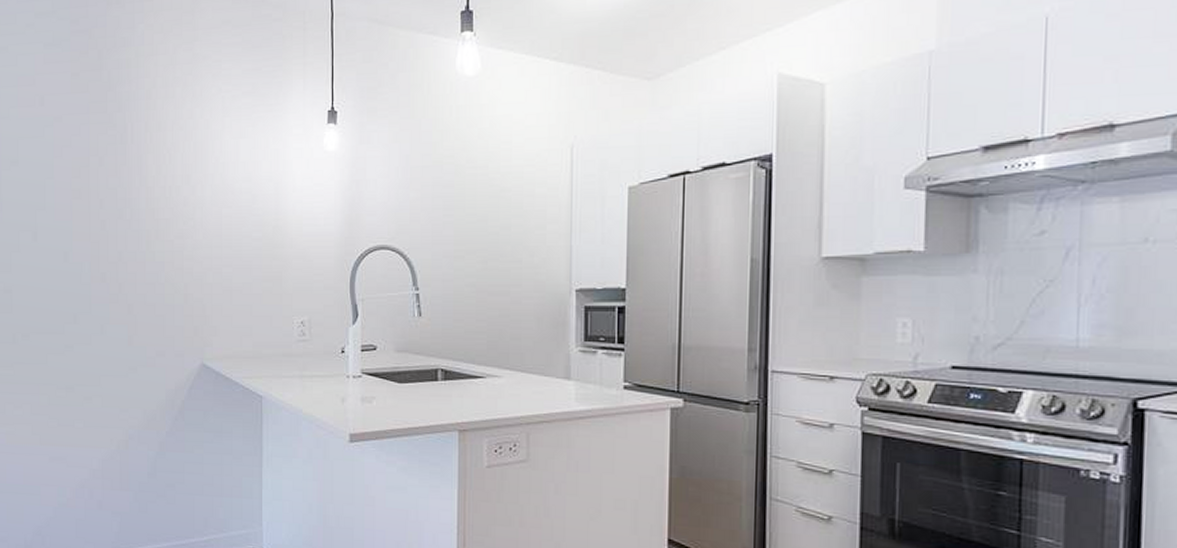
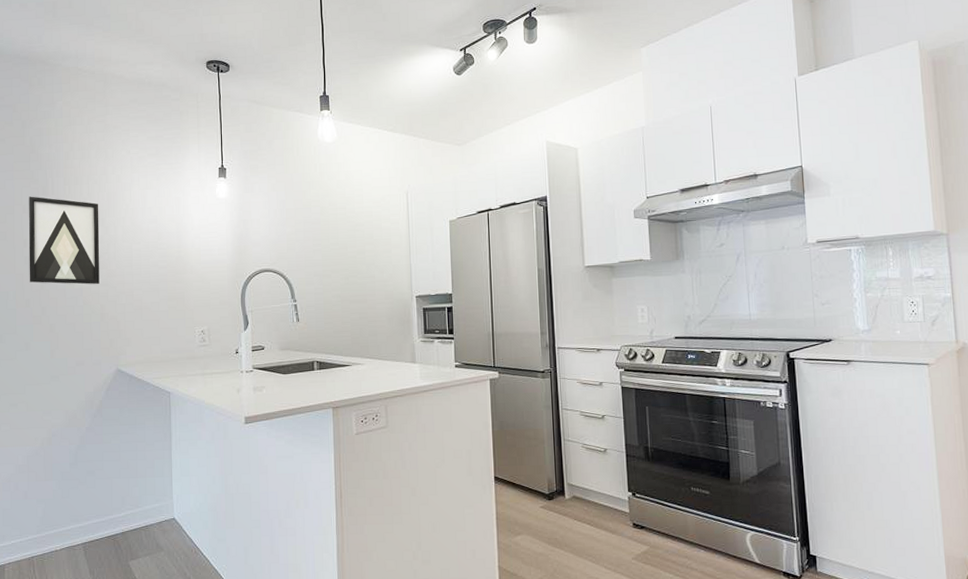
wall art: none [105,145,185,258] -> present [28,196,100,285]

